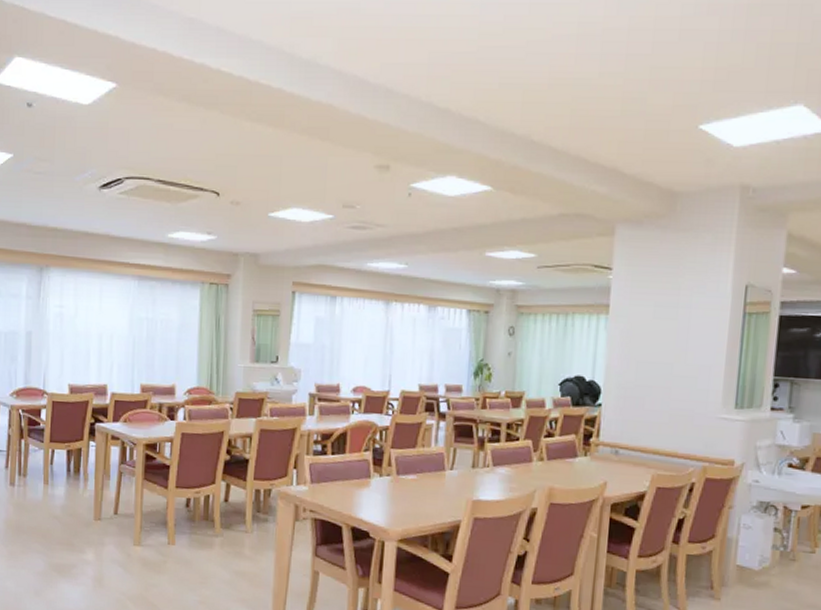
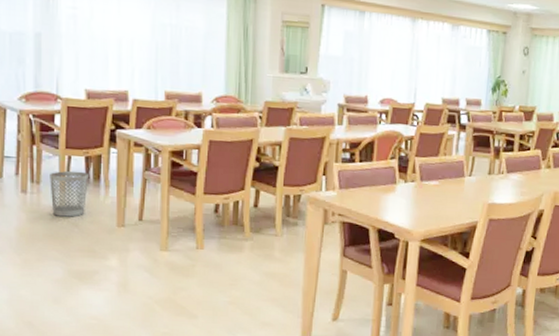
wastebasket: none [35,464,69,510] -> present [50,171,88,217]

